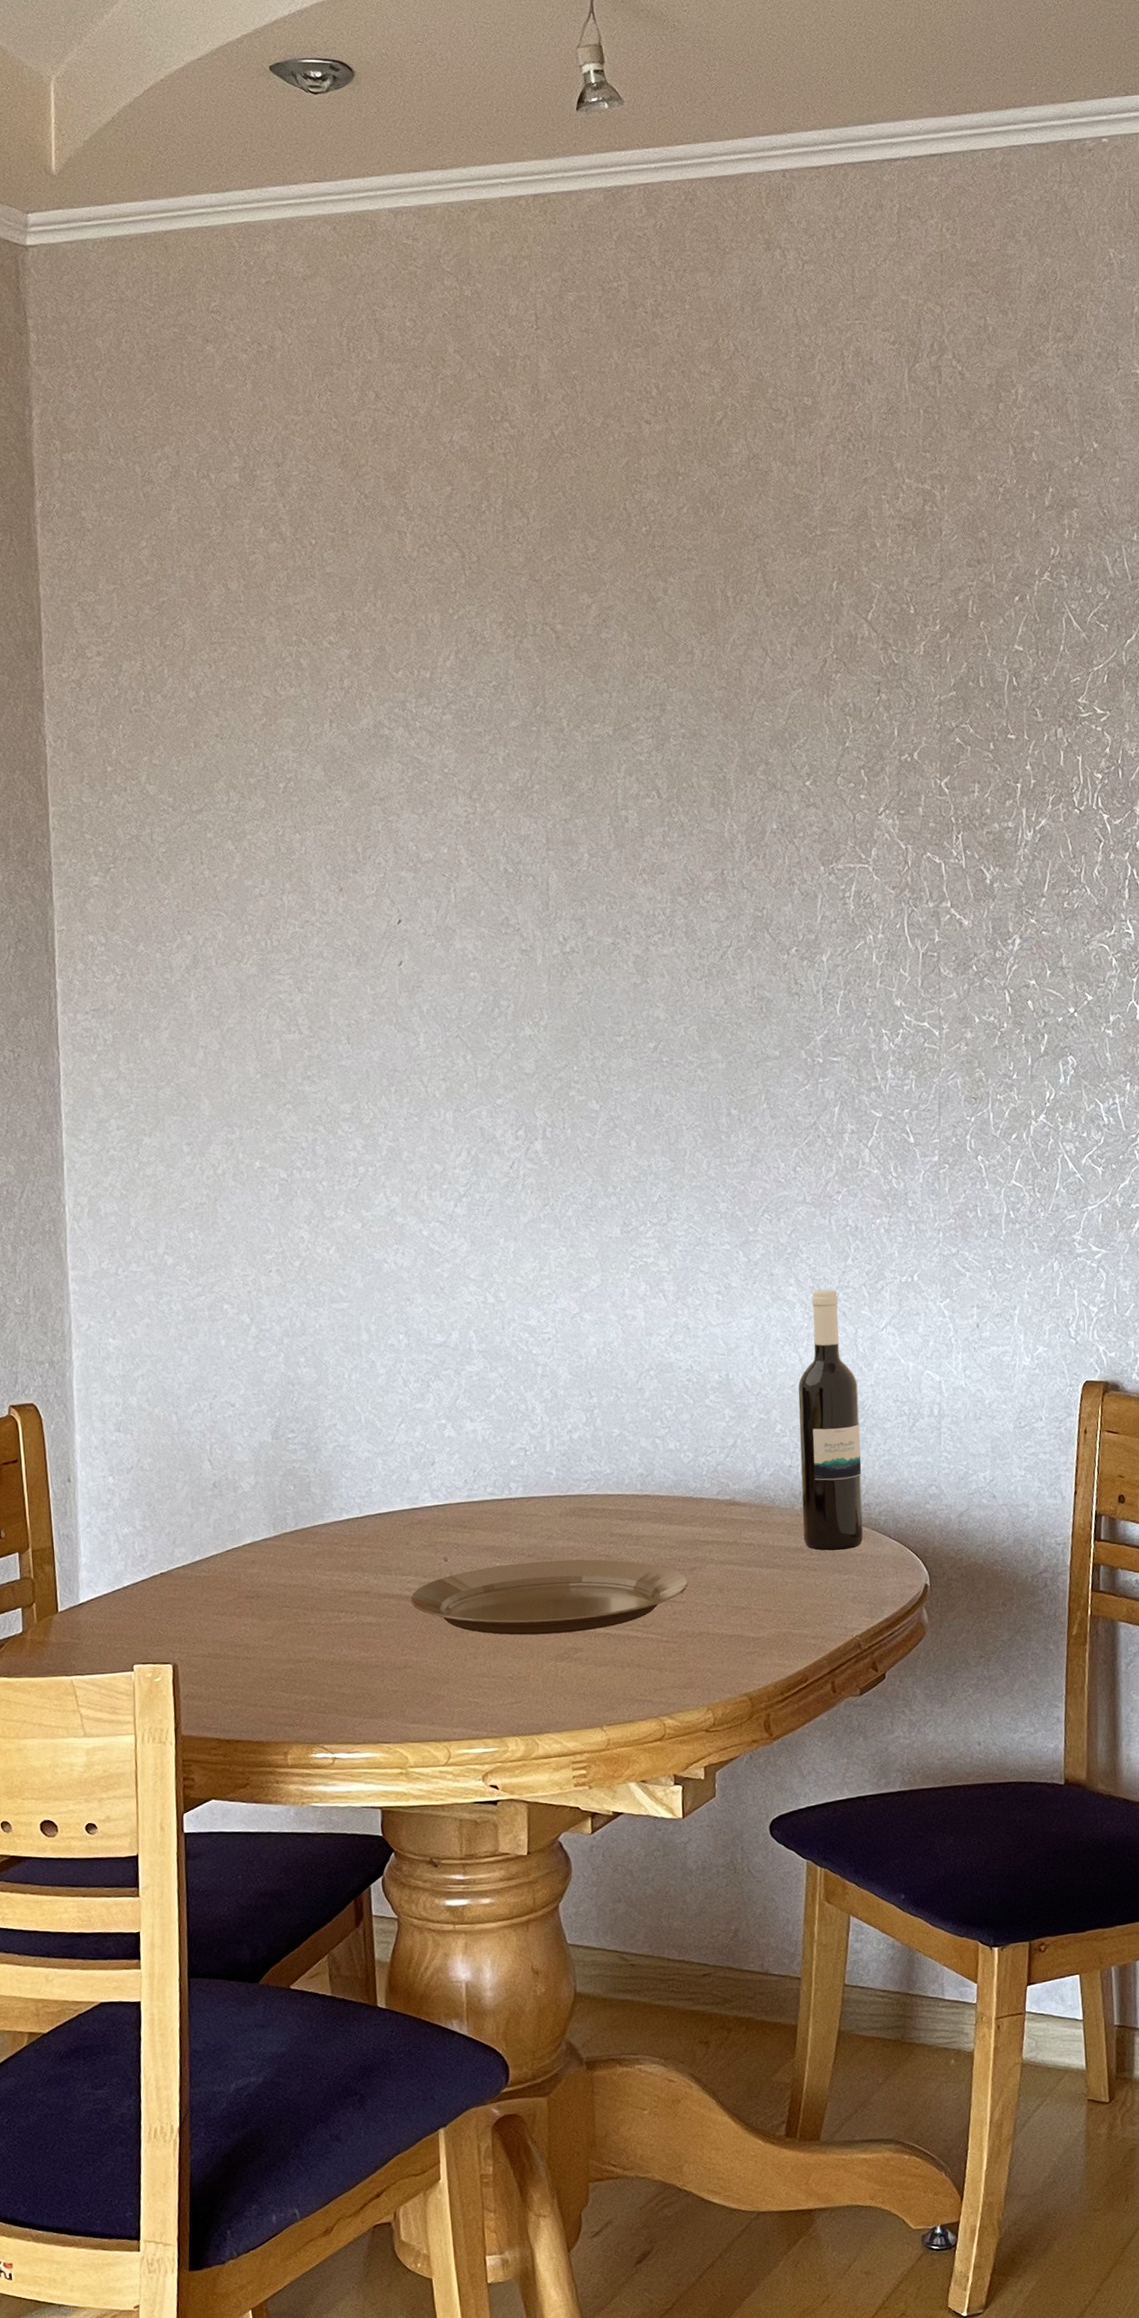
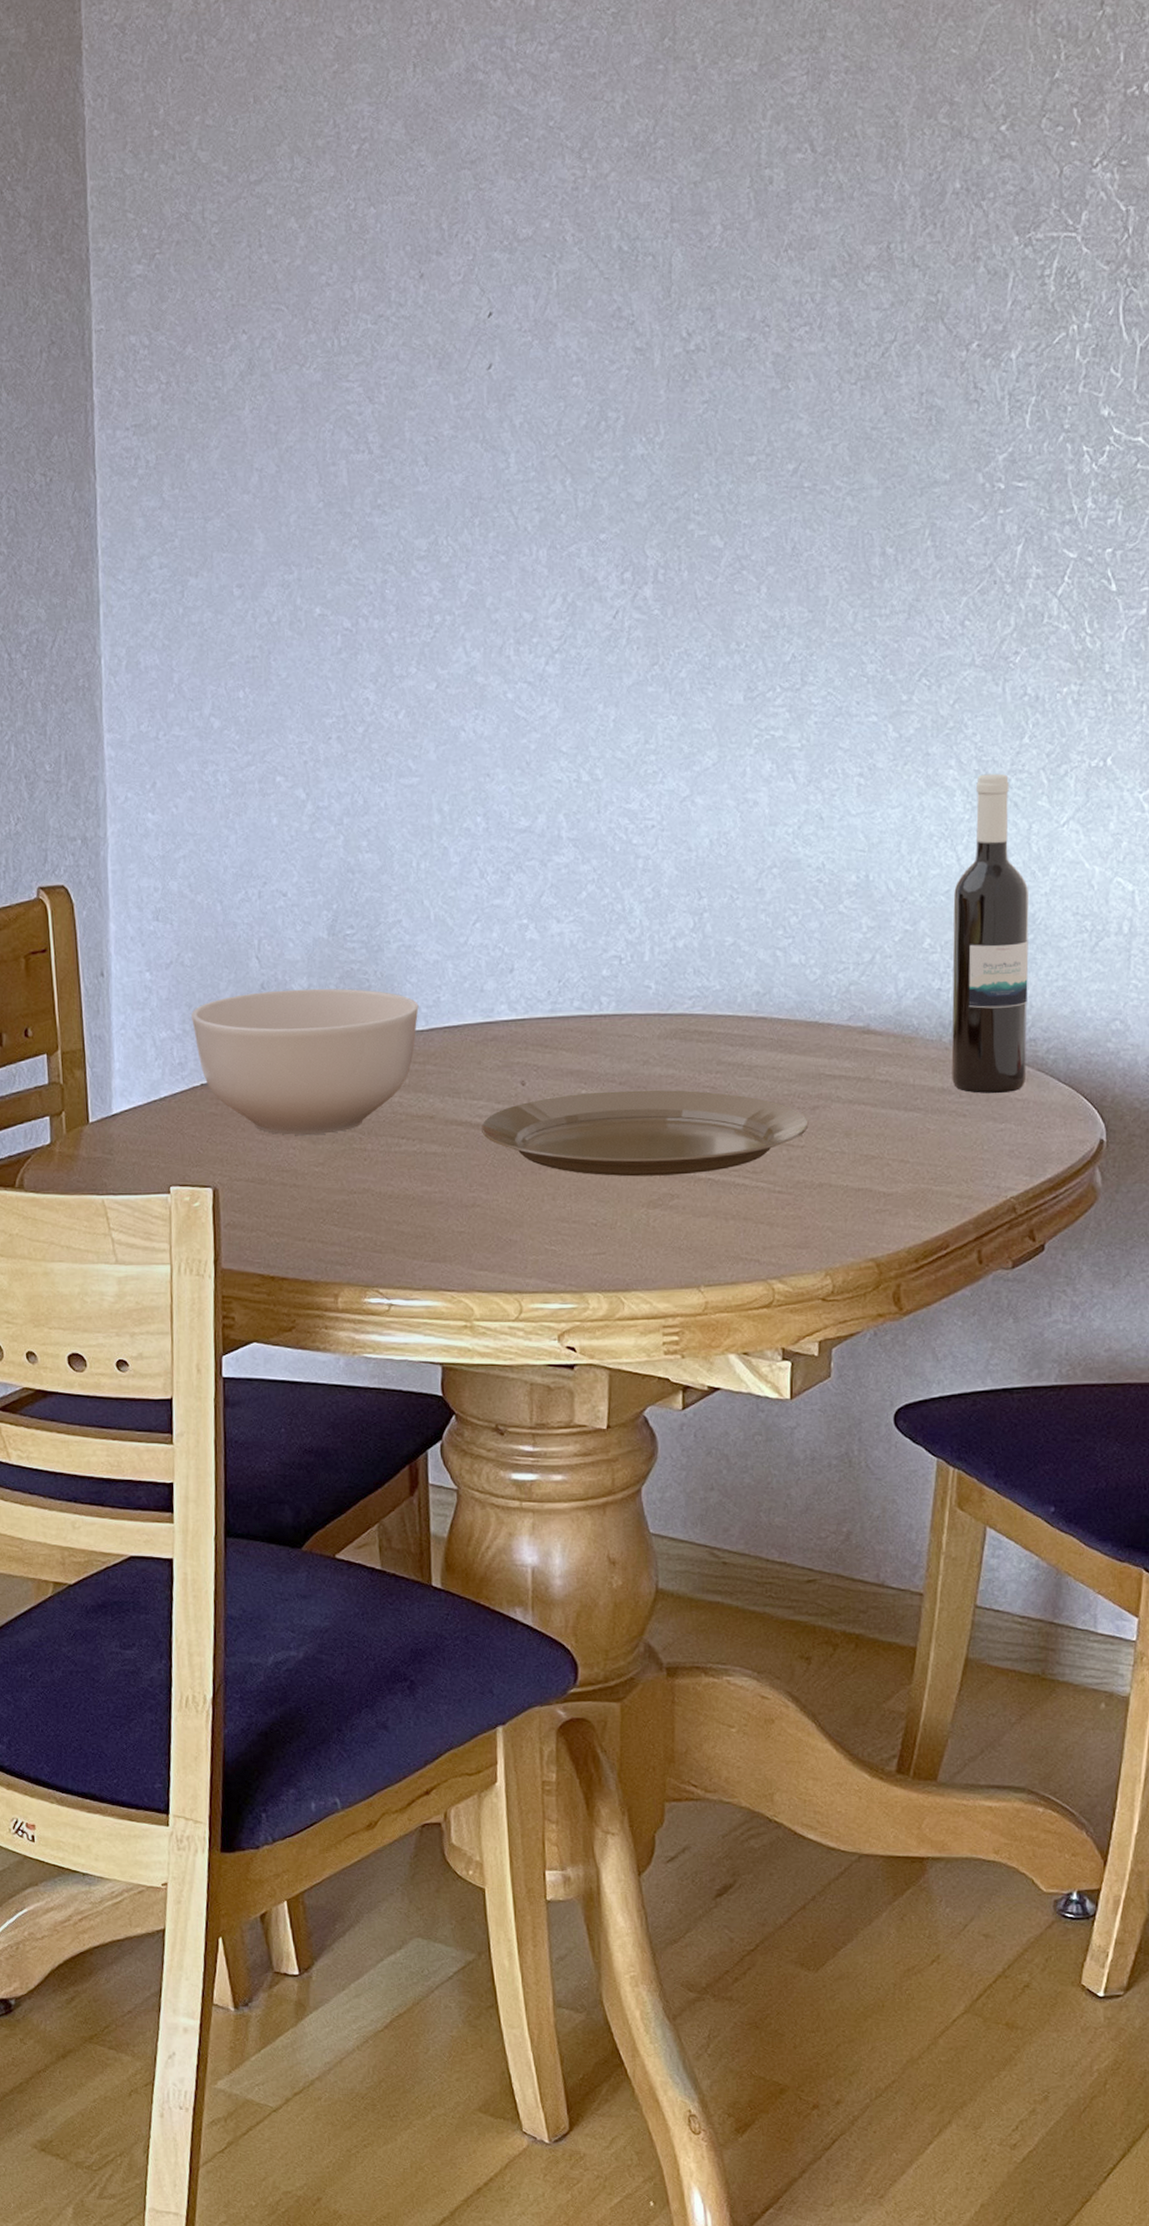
bowl: none [151,1484,354,1614] -> present [191,988,419,1135]

